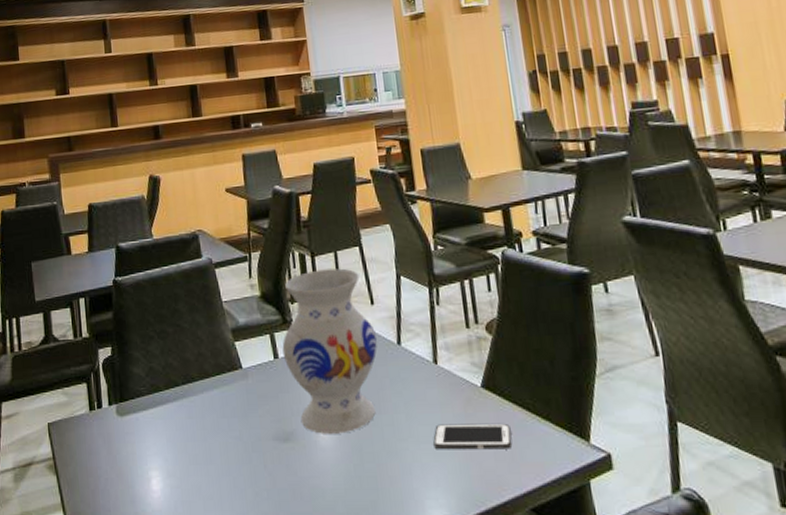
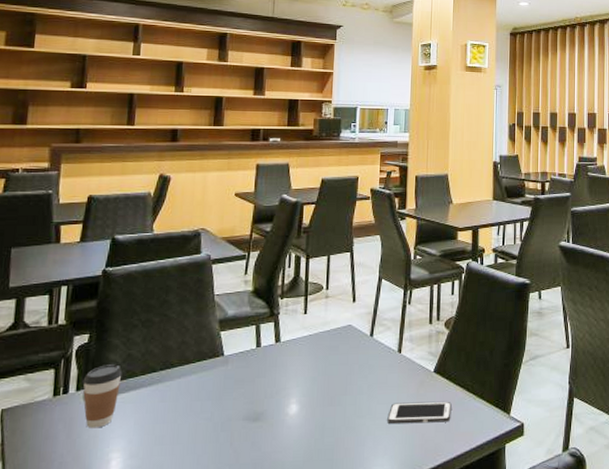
coffee cup: none [113,378,148,445] -> present [82,364,123,429]
vase: present [282,268,377,434] -> none [265,270,353,414]

